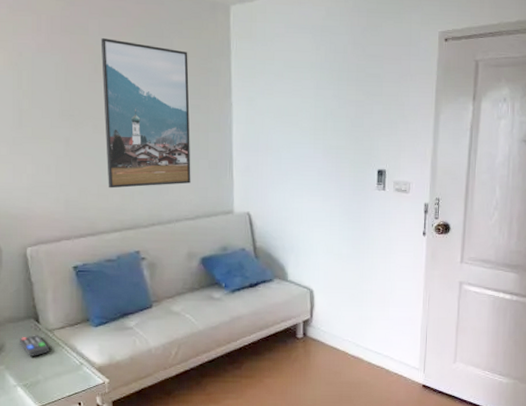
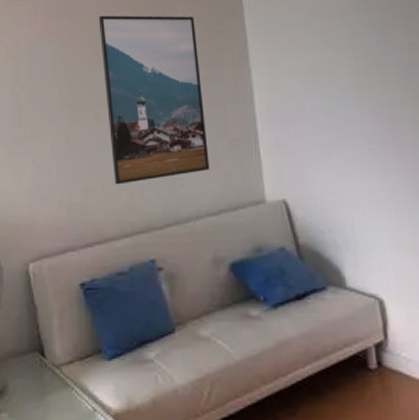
remote control: present [19,335,50,356] -> none [23,372,58,400]

